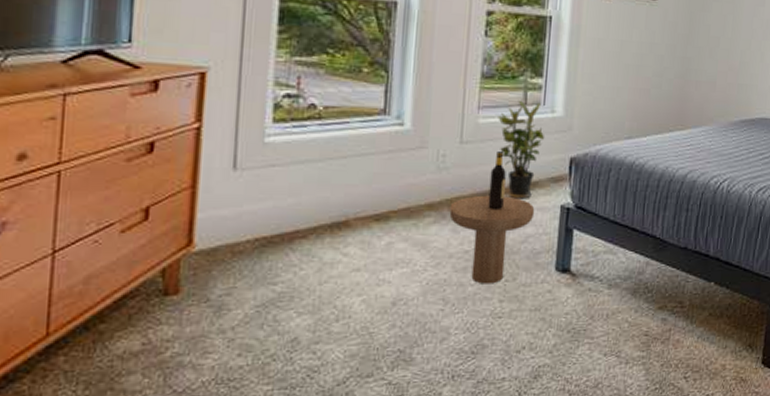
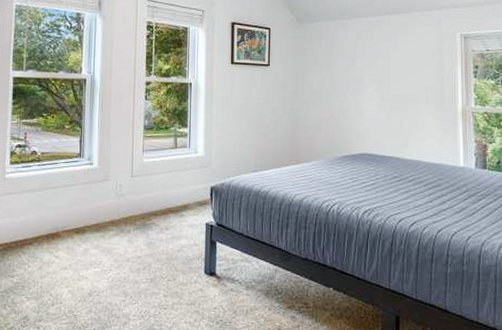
side table: present [449,152,535,284] -> none [126,183,187,283]
potted plant: present [498,99,545,199] -> none [157,144,192,218]

